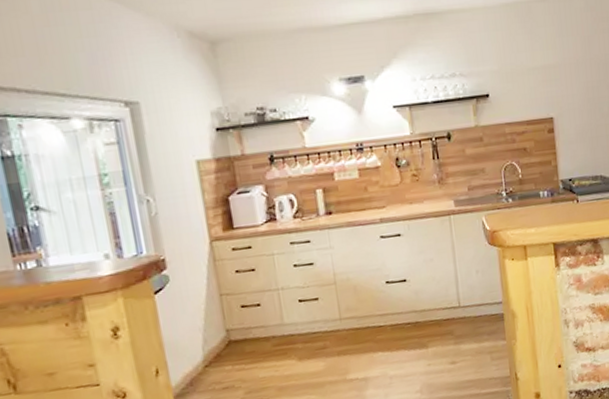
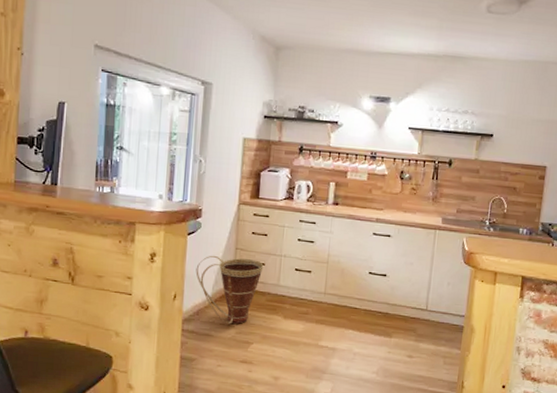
basket: none [175,302,260,386] -> present [196,255,264,324]

